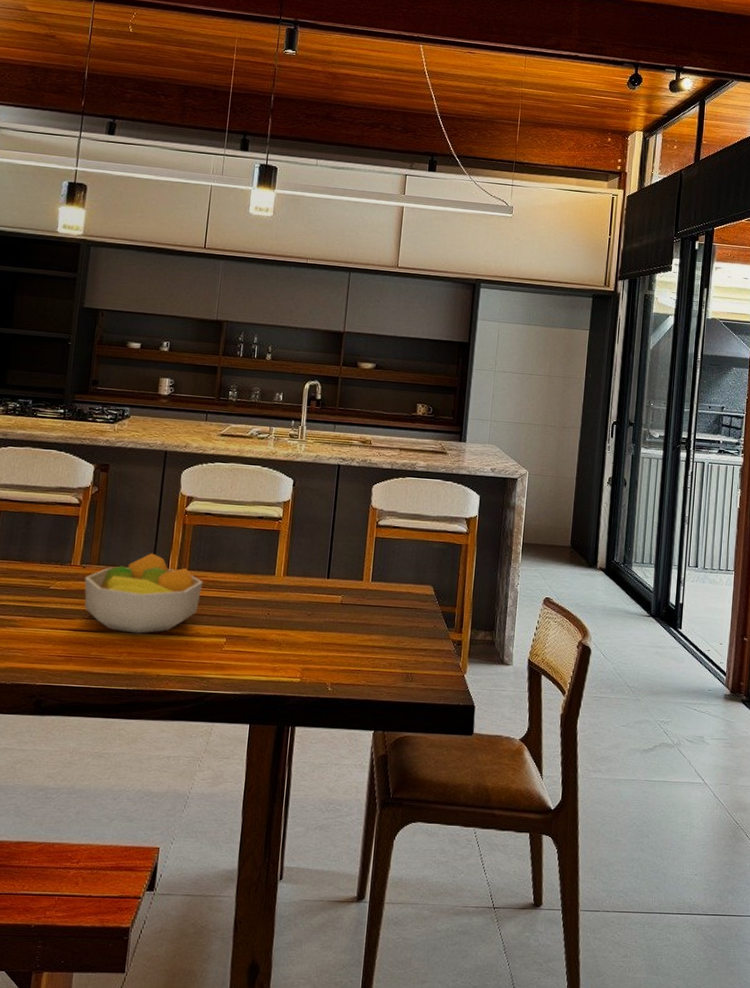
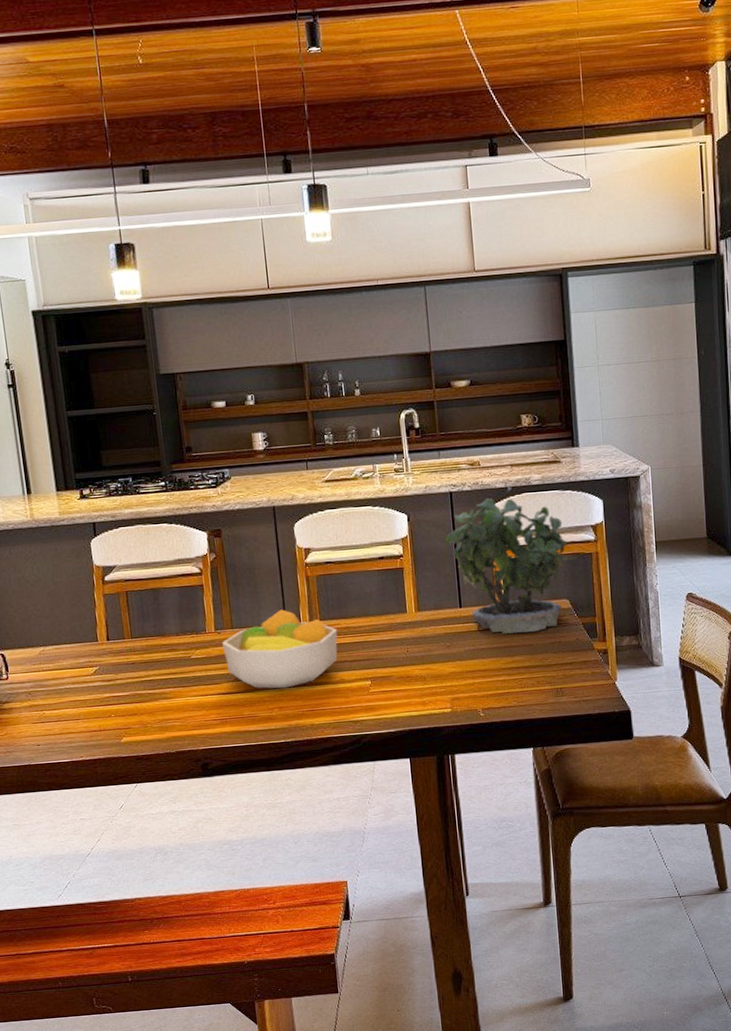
potted plant: none [326,469,440,613] -> present [446,487,567,634]

